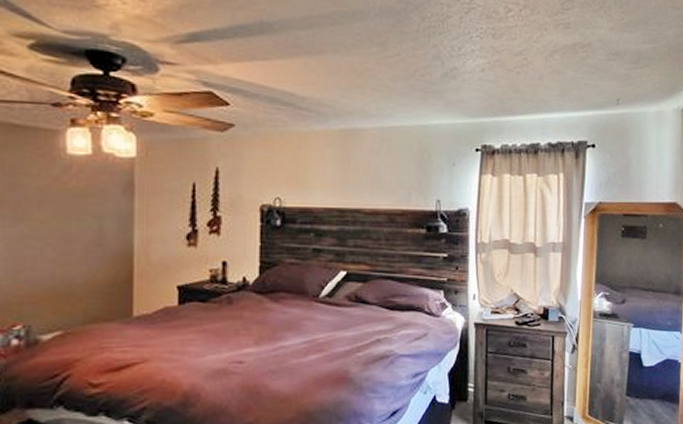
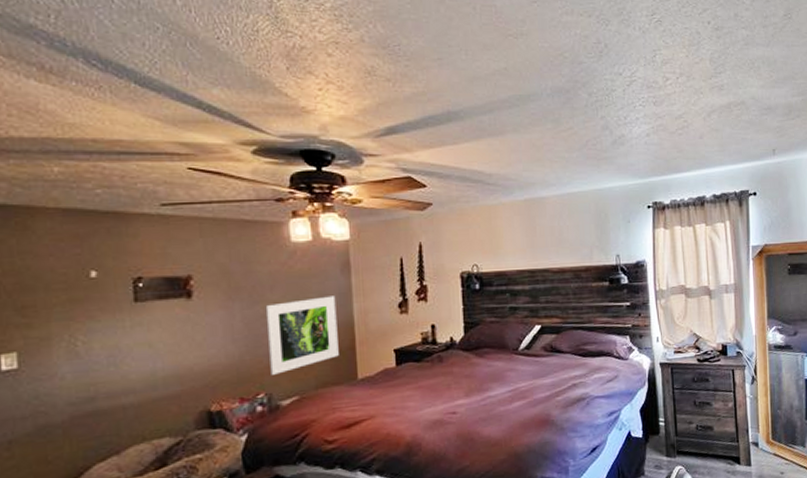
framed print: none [30,219,114,305] -> present [265,296,339,375]

